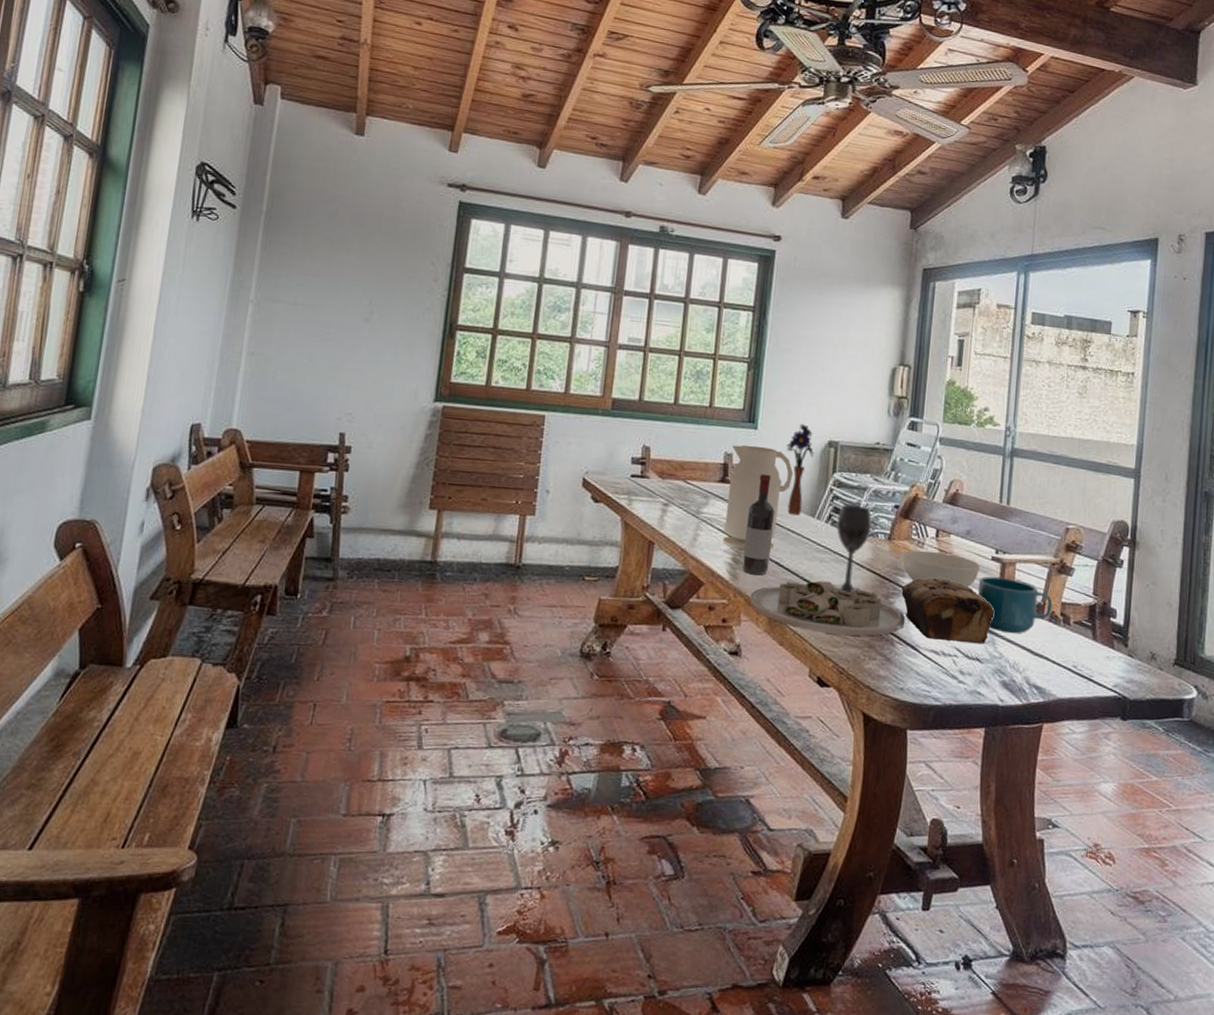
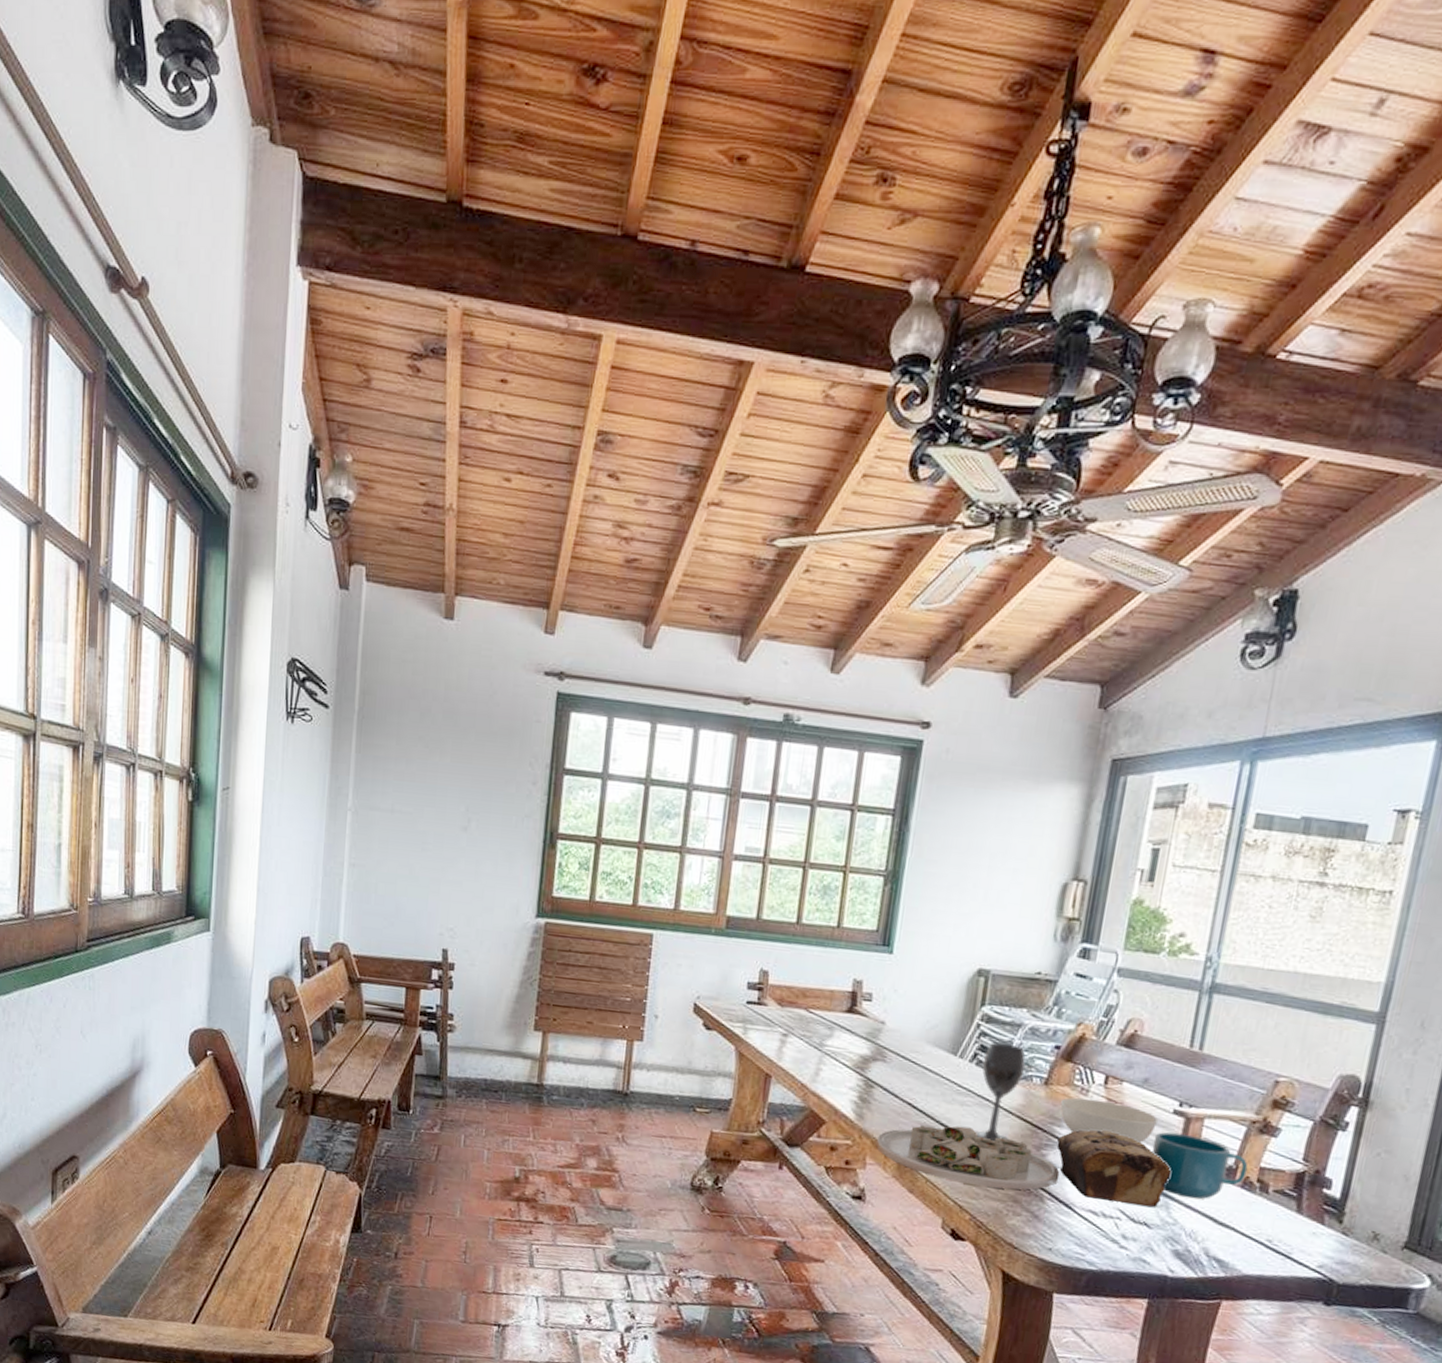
water jug: present [723,444,794,551] -> none [848,971,934,1091]
wine bottle: present [741,474,776,577] -> none [869,1004,911,1118]
flower arrangement: present [786,424,815,515] -> none [924,948,961,1053]

